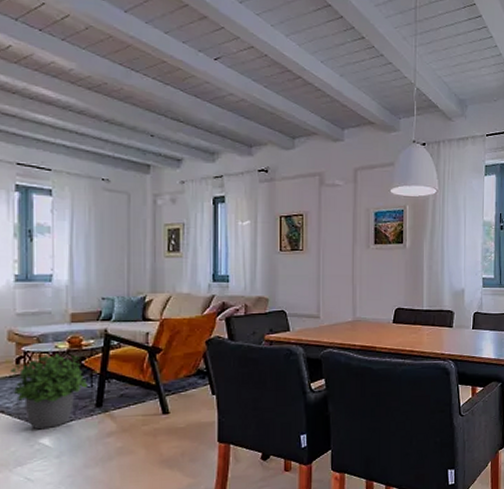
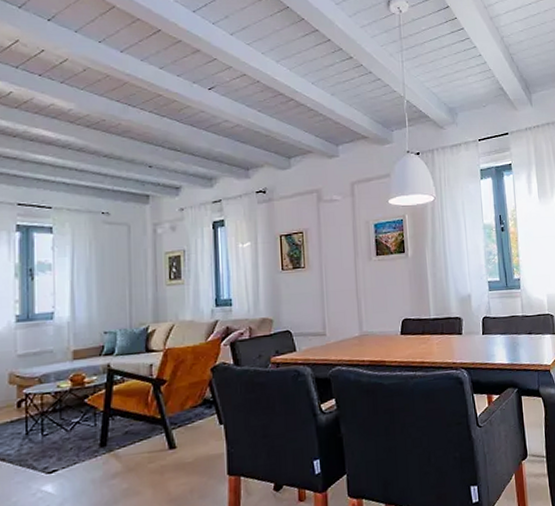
potted plant: present [11,353,88,430] -> none [12,393,91,476]

